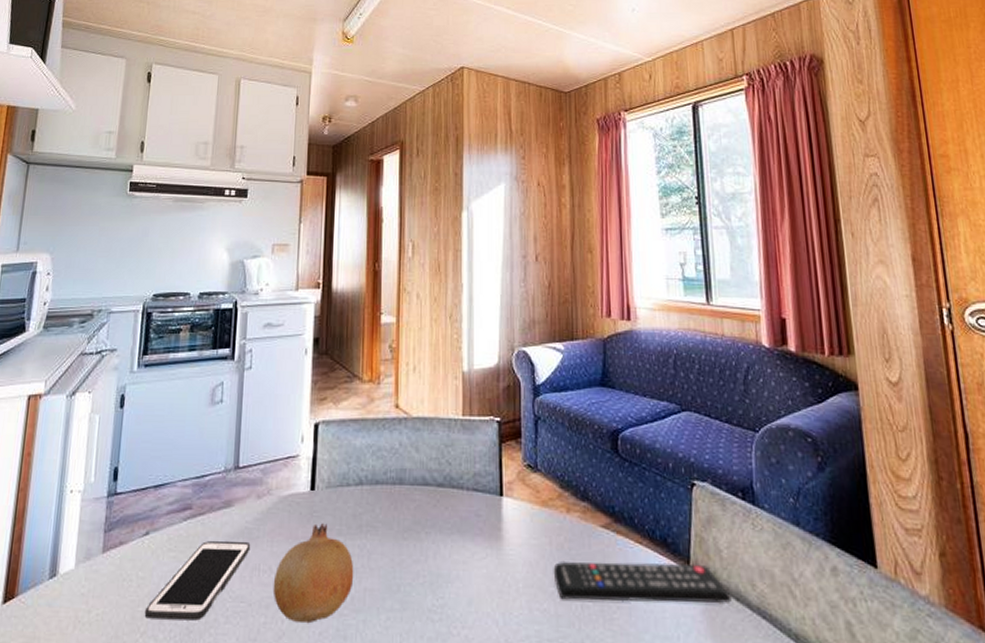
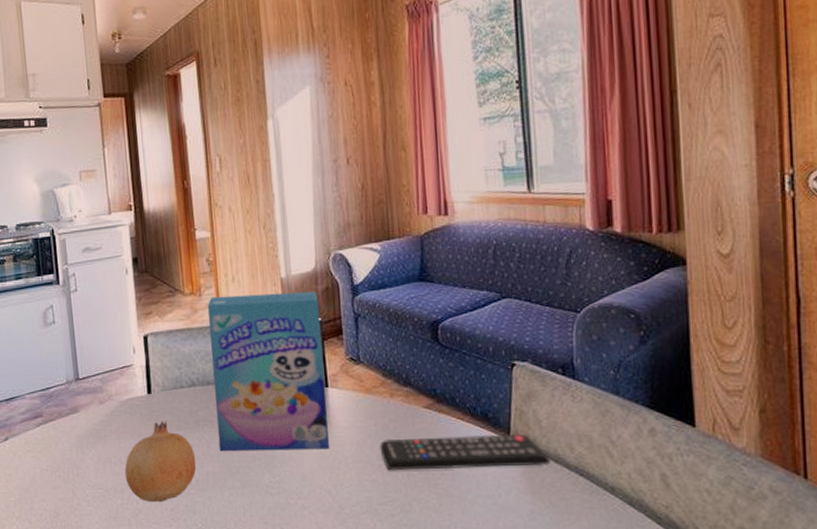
cell phone: present [144,541,251,621] -> none [16,441,101,506]
cereal box: none [380,386,501,569] -> present [207,291,330,452]

